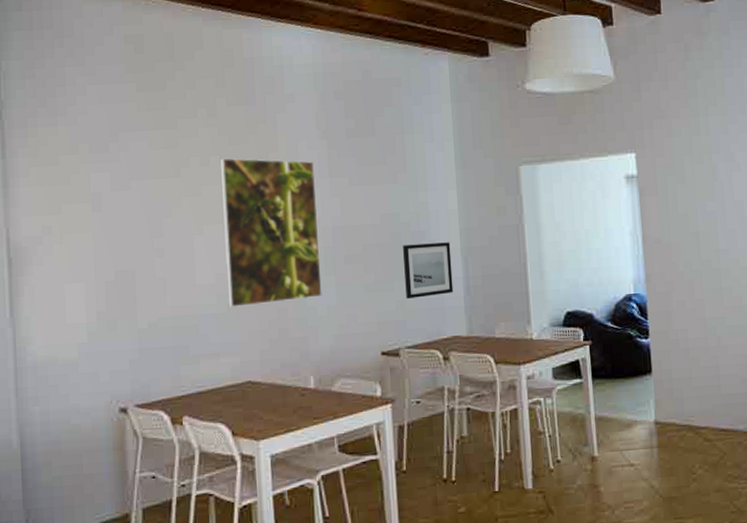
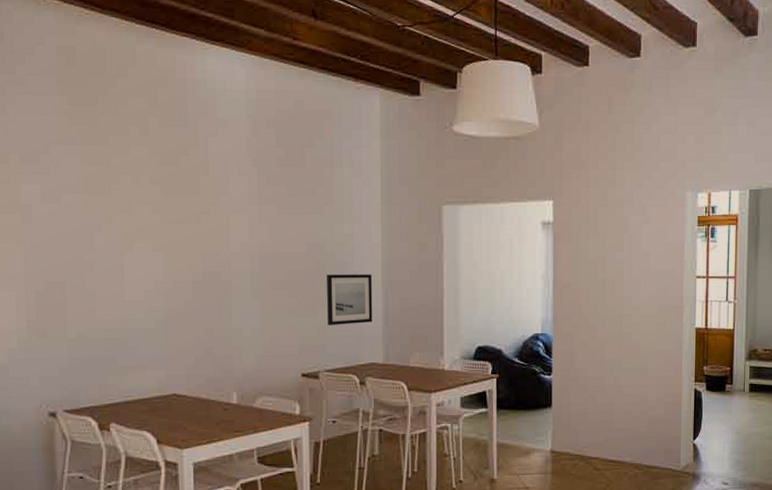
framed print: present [219,158,322,307] -> none [150,178,247,323]

